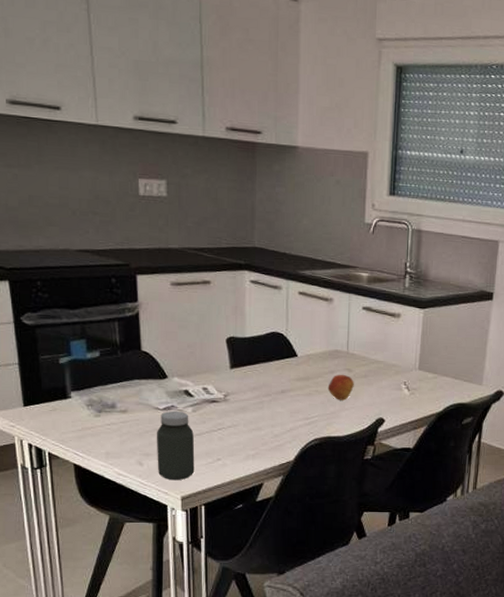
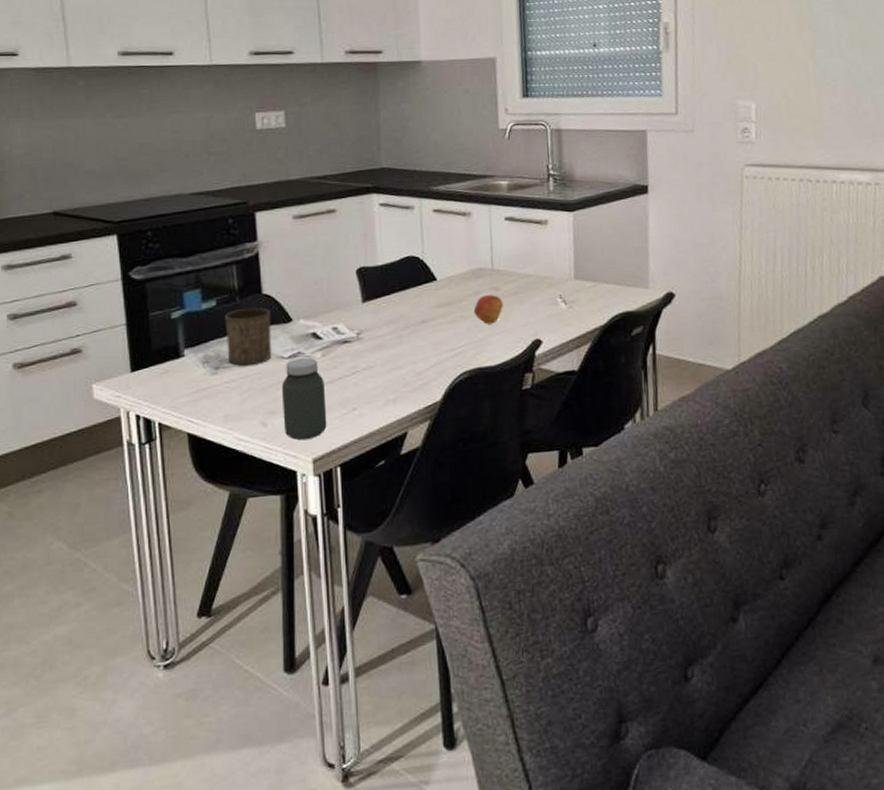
cup: none [107,362,149,412] -> present [225,308,272,366]

